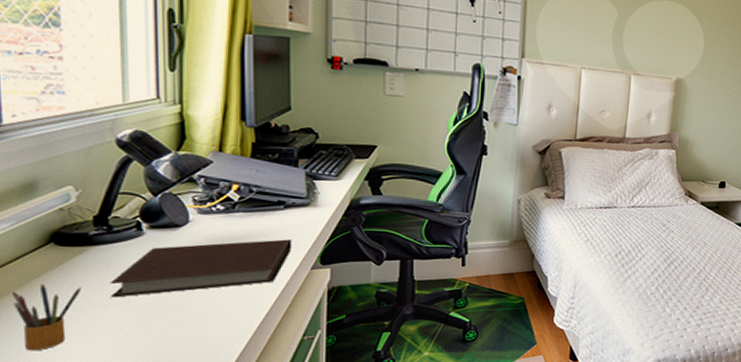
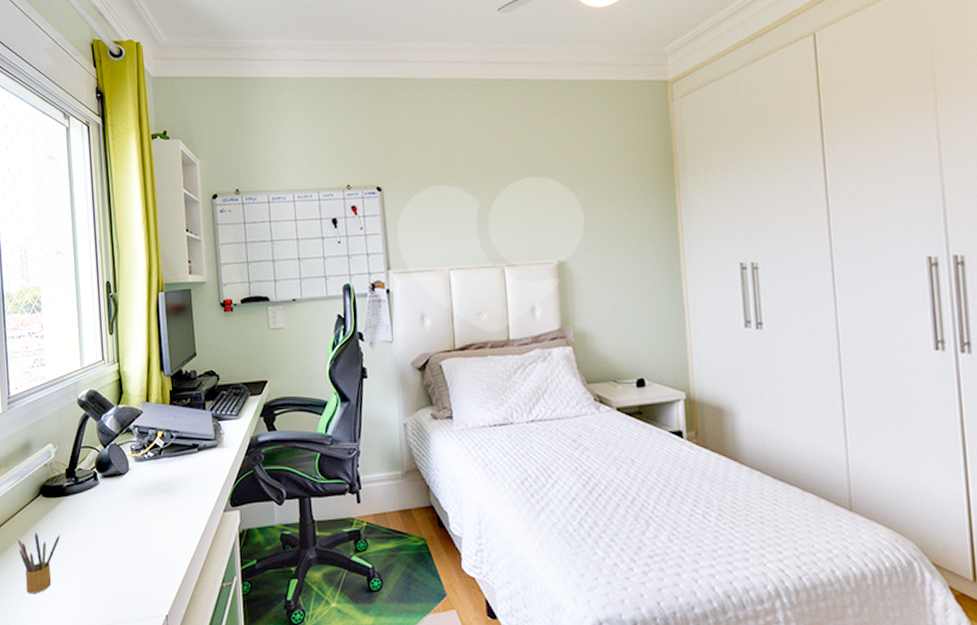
notebook: present [111,239,292,298] -> none [79,482,207,544]

